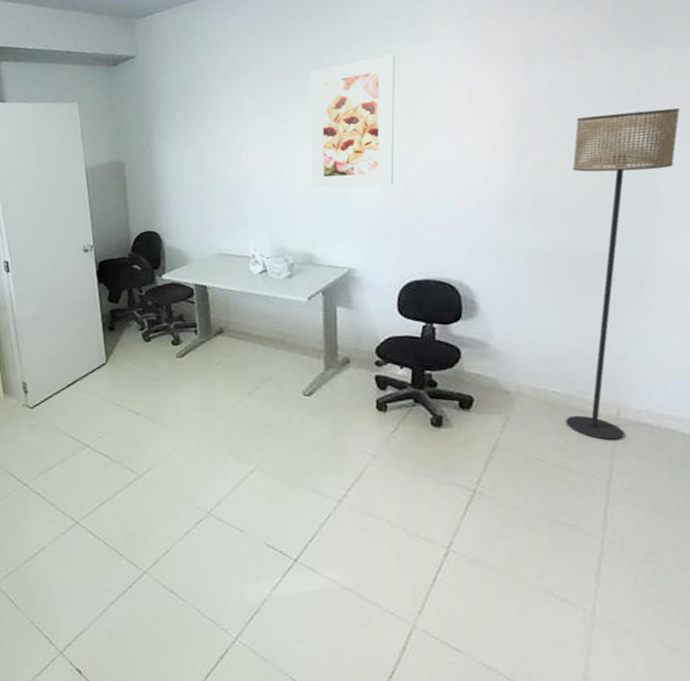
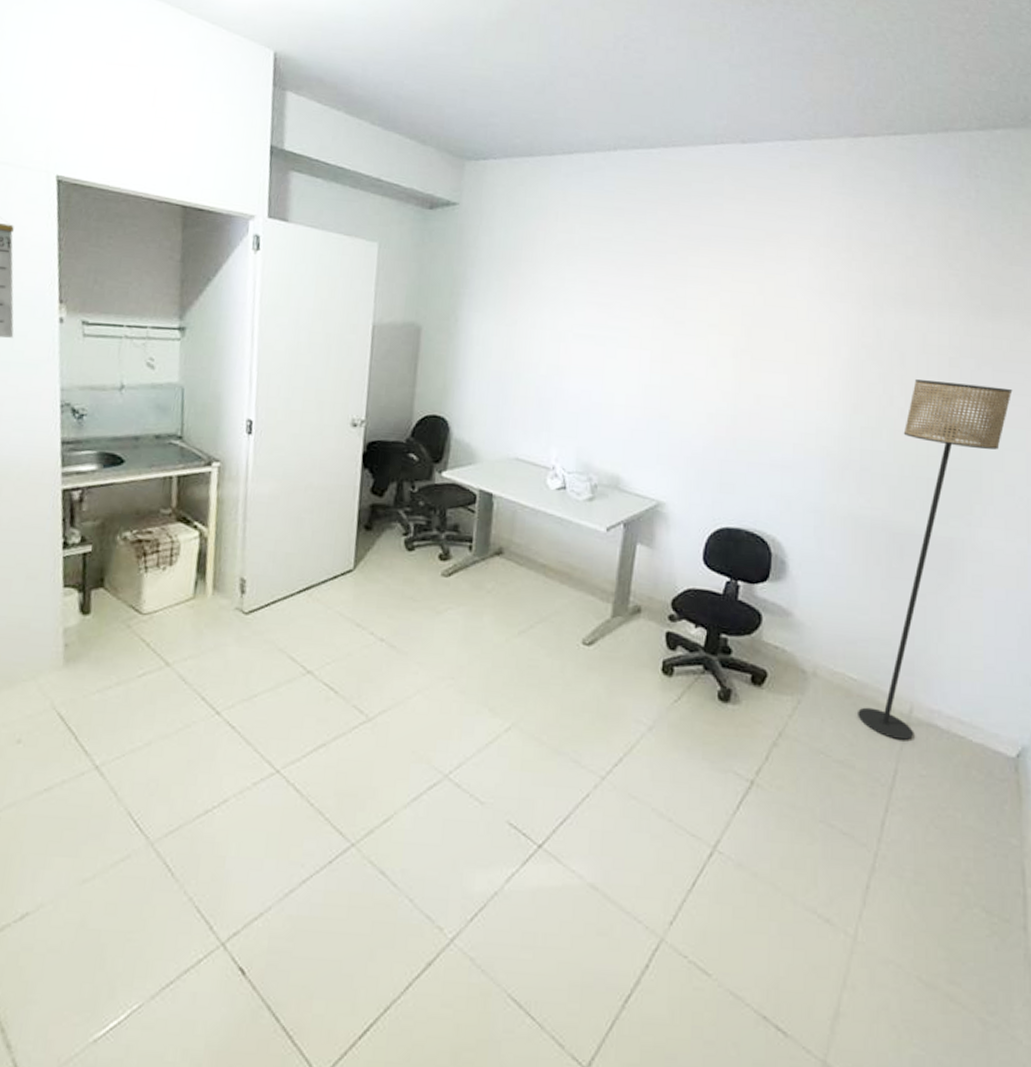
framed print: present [309,54,396,189] -> none [632,267,744,416]

